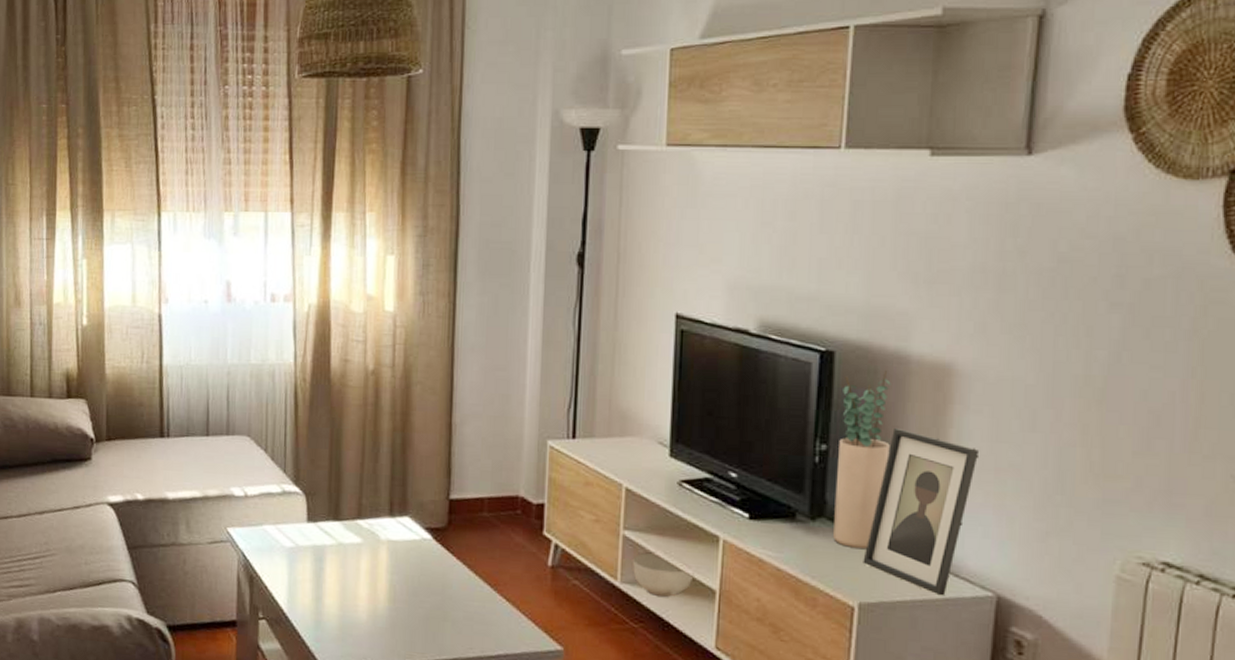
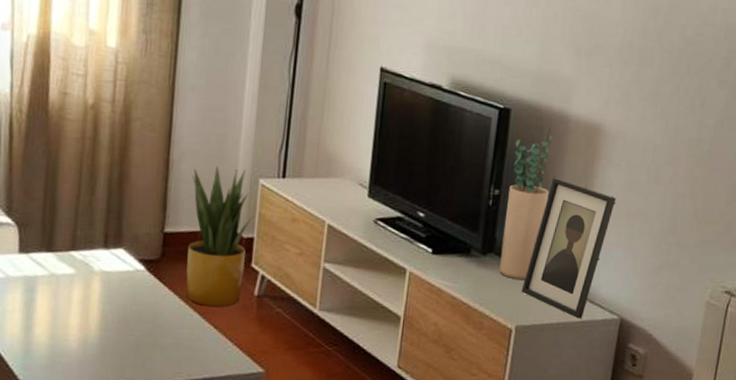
planter: none [474,428,545,578] -> present [185,166,255,307]
bowl: present [632,552,694,597] -> none [330,283,383,323]

